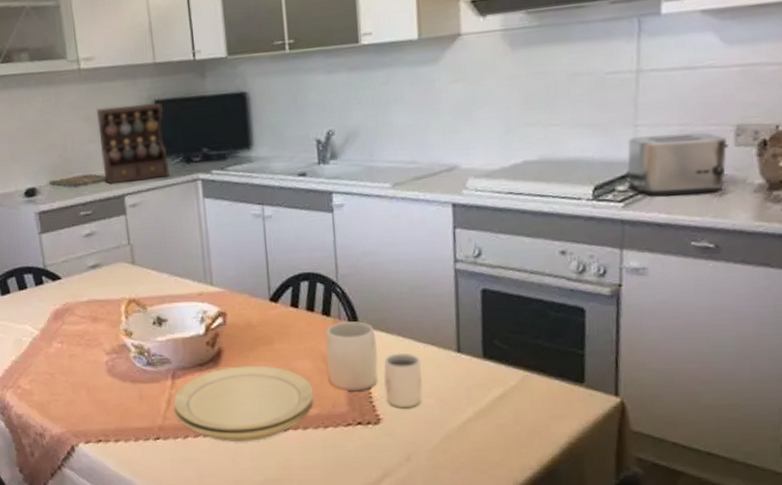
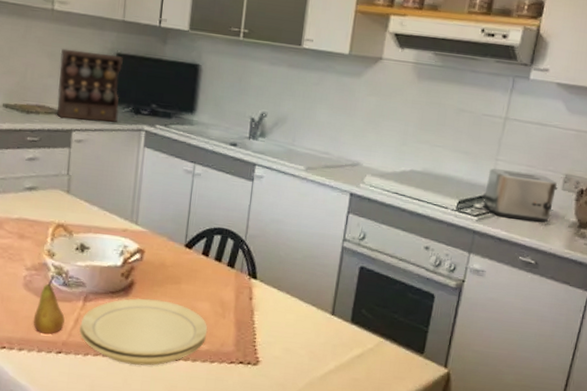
fruit: none [123,356,157,421] -> present [33,276,65,335]
mug: present [325,321,379,392] -> none [222,274,269,336]
mug: present [383,352,423,408] -> none [267,307,302,355]

